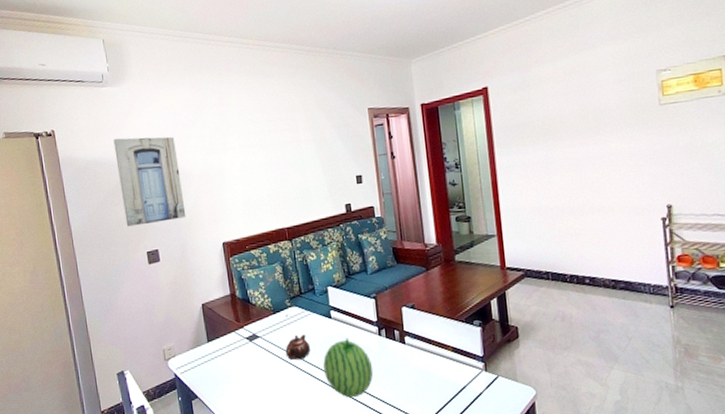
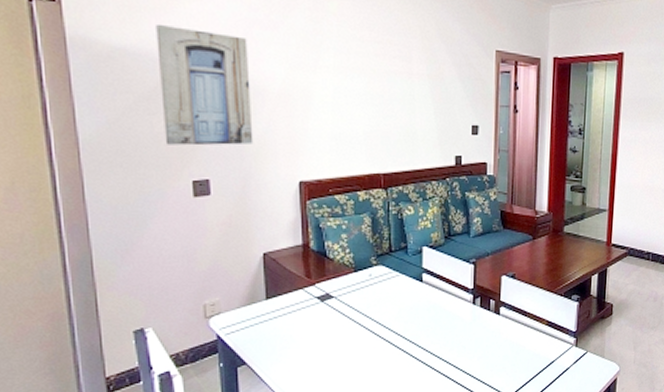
teapot: present [285,334,310,360] -> none [364,297,393,326]
fruit: present [323,338,374,398] -> none [407,305,462,369]

